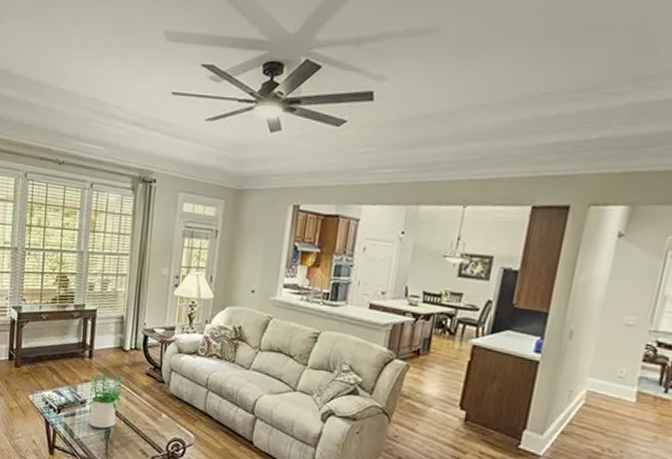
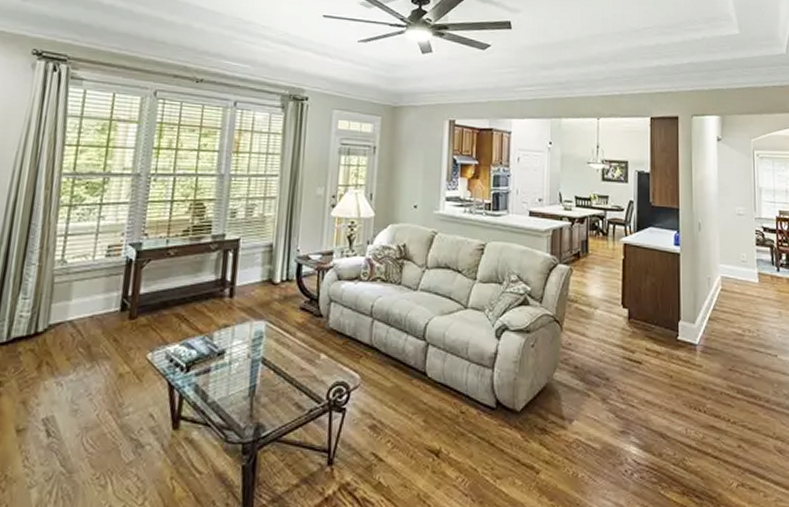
potted plant: present [88,374,126,429] -> none [227,315,276,383]

